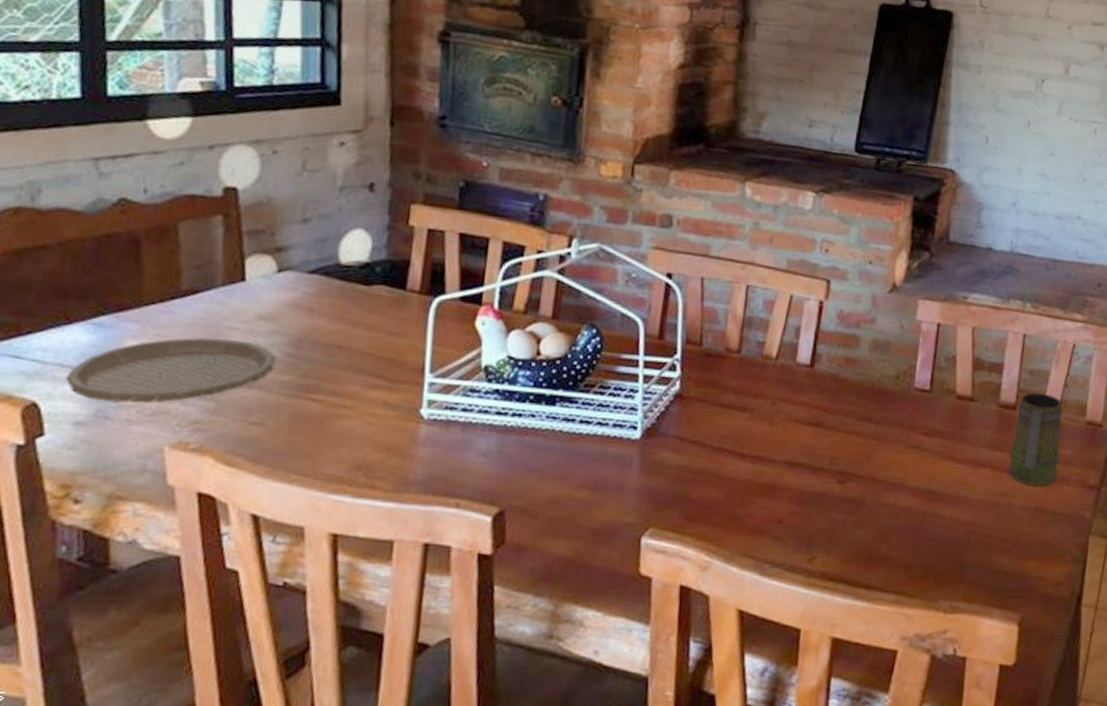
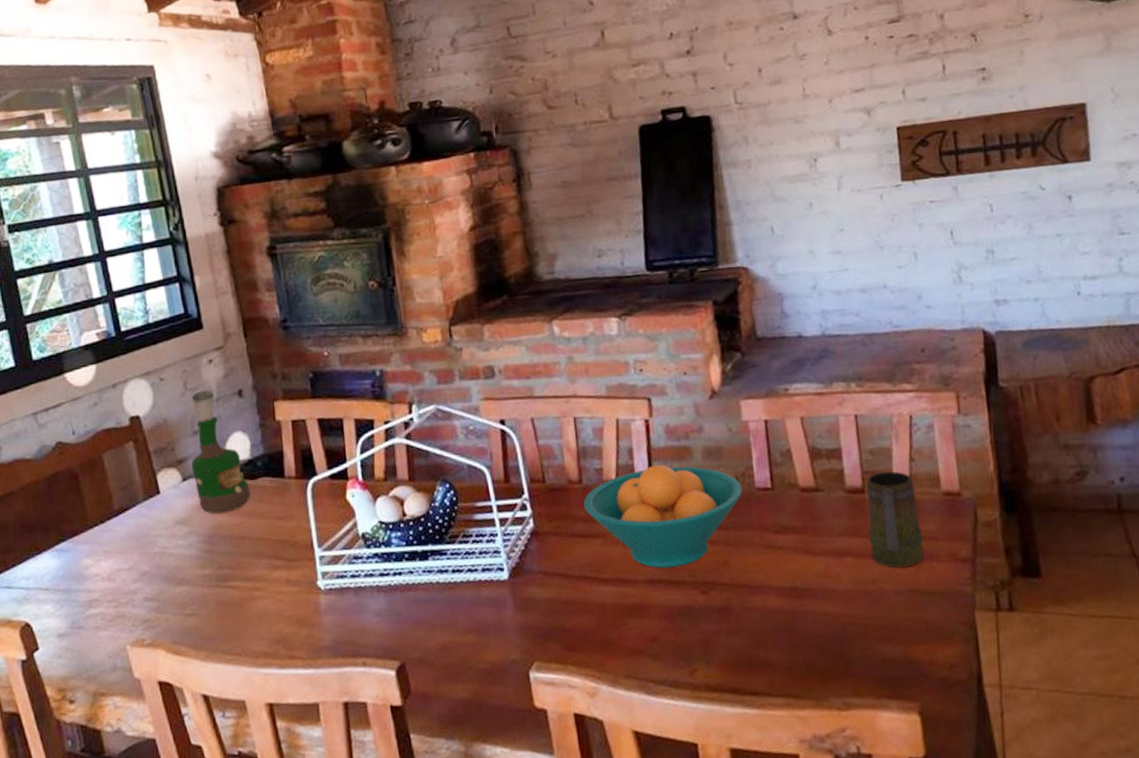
plate: present [65,337,276,403] -> none [45,545,196,614]
grog bottle: none [292,175,361,316] -> present [191,390,251,514]
fruit bowl: none [737,347,901,453] -> present [583,464,743,569]

